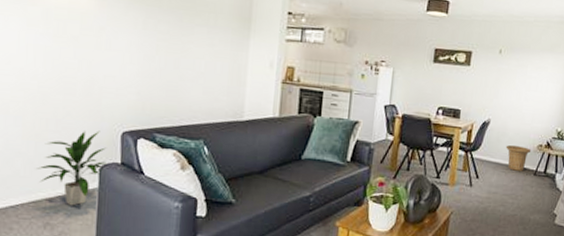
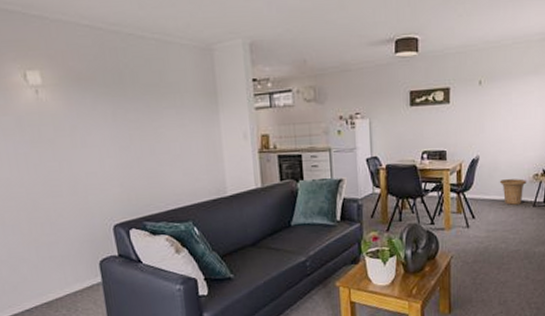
indoor plant: present [37,130,106,206] -> none [42,227,105,303]

